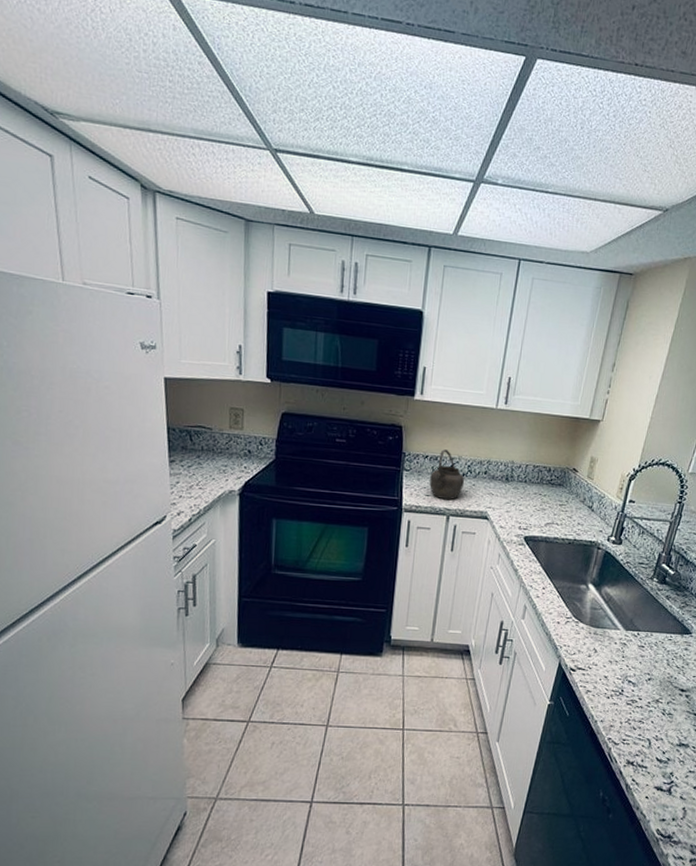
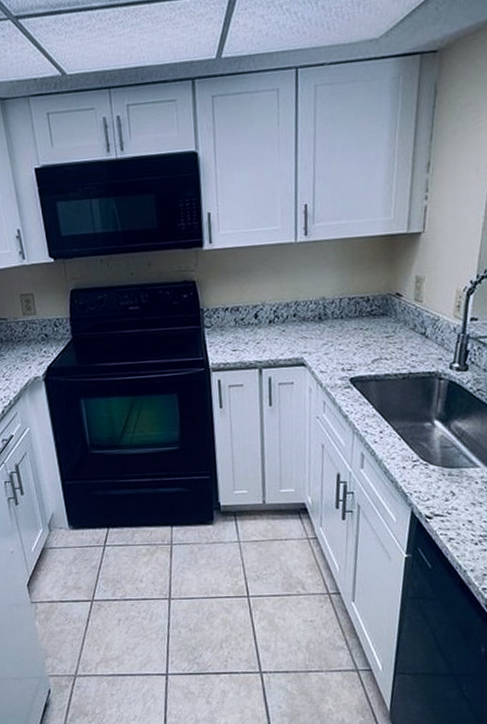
kettle: present [430,449,465,500] -> none [234,298,273,353]

